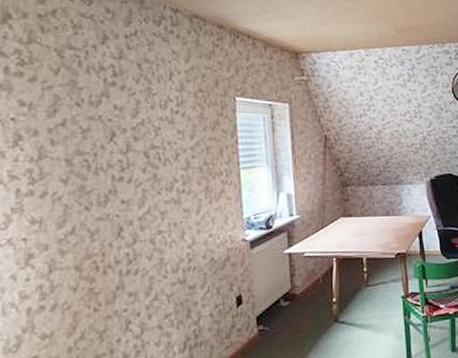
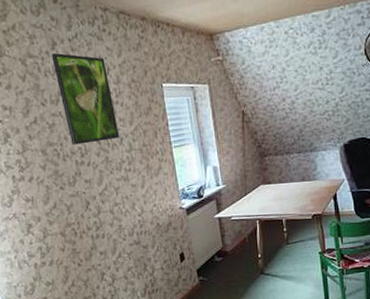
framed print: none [99,48,176,156] -> present [51,52,120,145]

